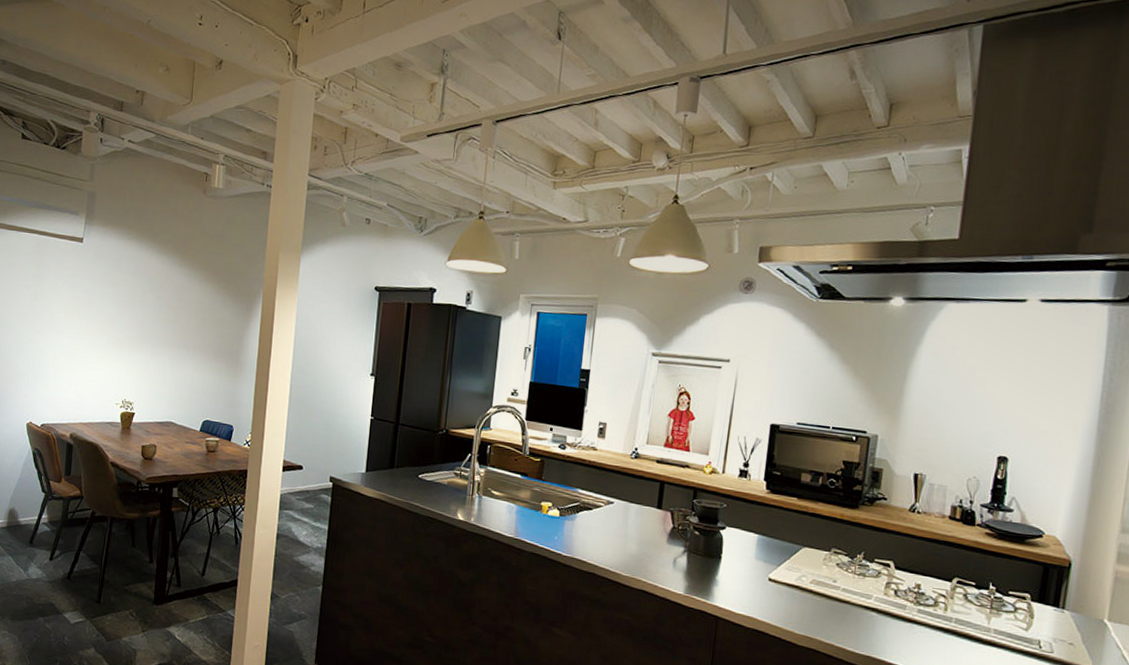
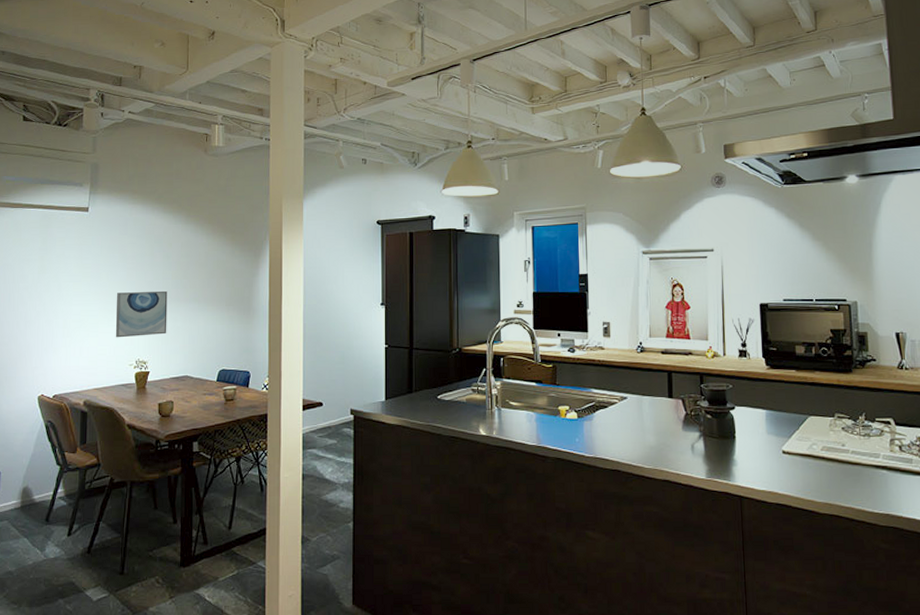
wall art: none [103,330,157,378] -> present [115,290,168,338]

